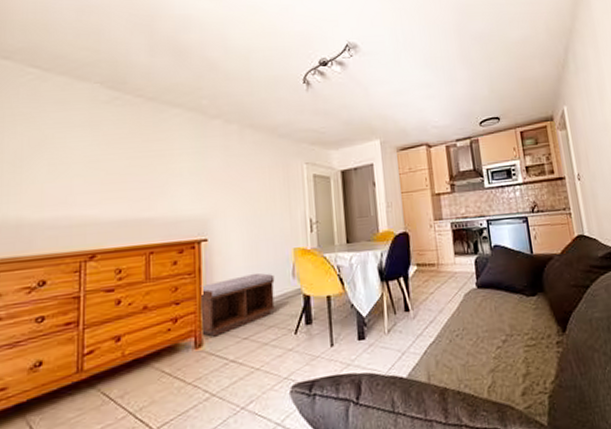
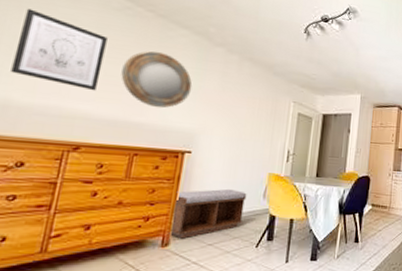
wall art: none [17,120,102,194] -> present [10,8,108,91]
home mirror: none [122,137,196,199] -> present [121,51,192,108]

